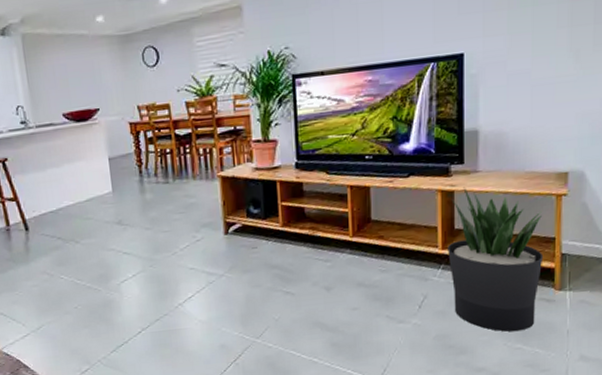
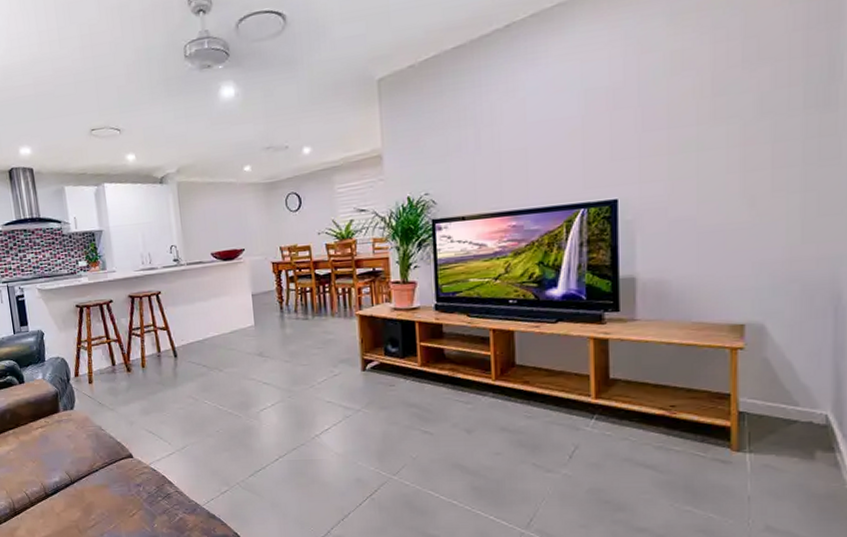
planter: present [448,187,544,332] -> none [602,335,717,493]

